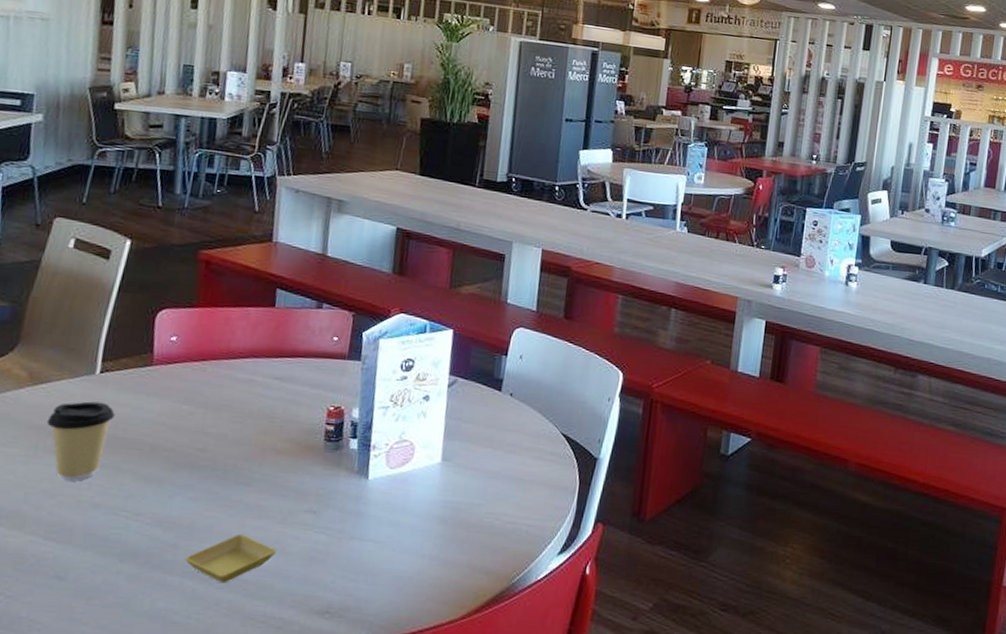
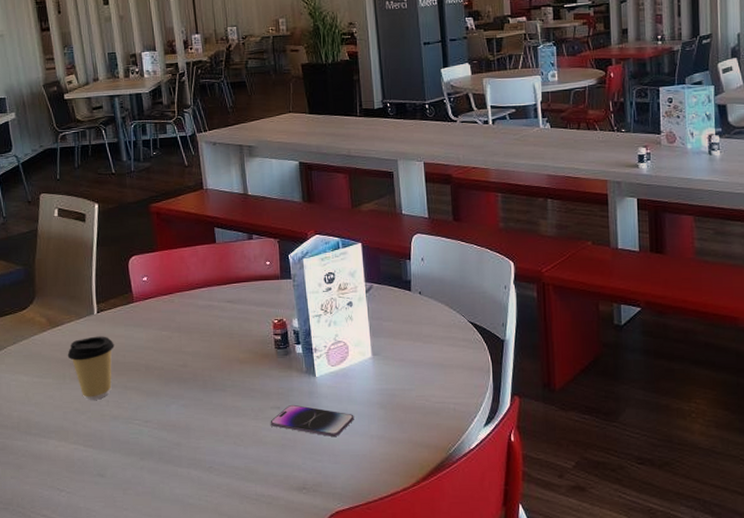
saucer: present [185,534,277,584] -> none [188,431,255,471]
smartphone: none [299,509,406,554] -> present [270,404,354,438]

